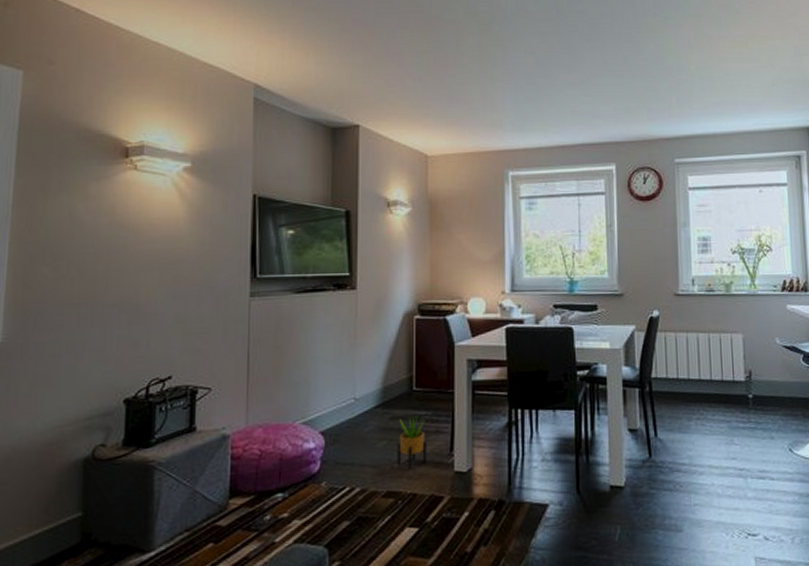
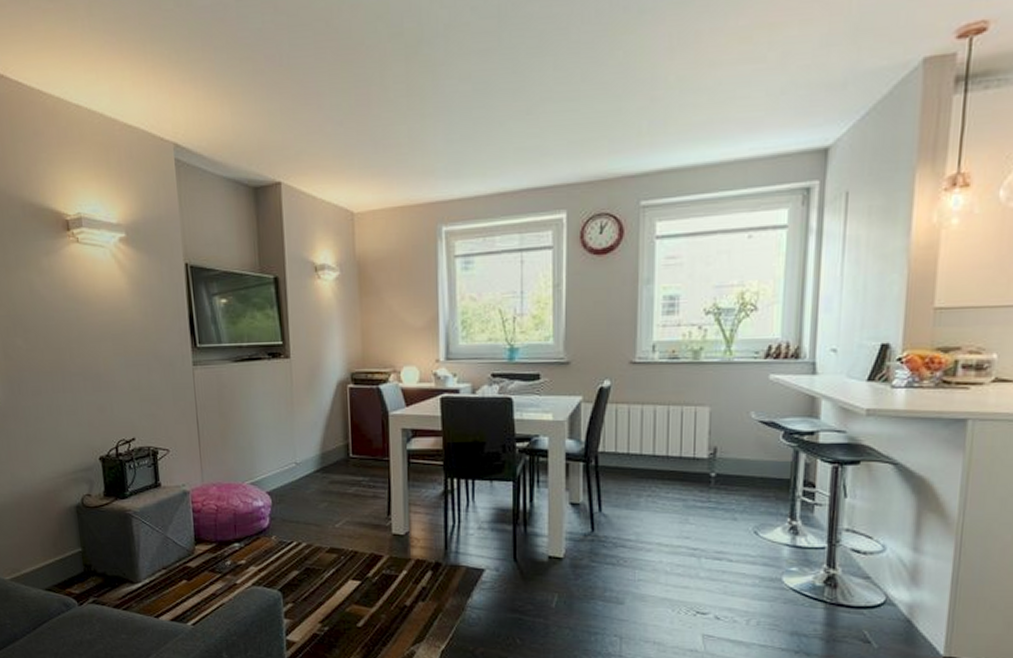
potted plant: present [397,415,427,469] -> none [337,480,366,529]

